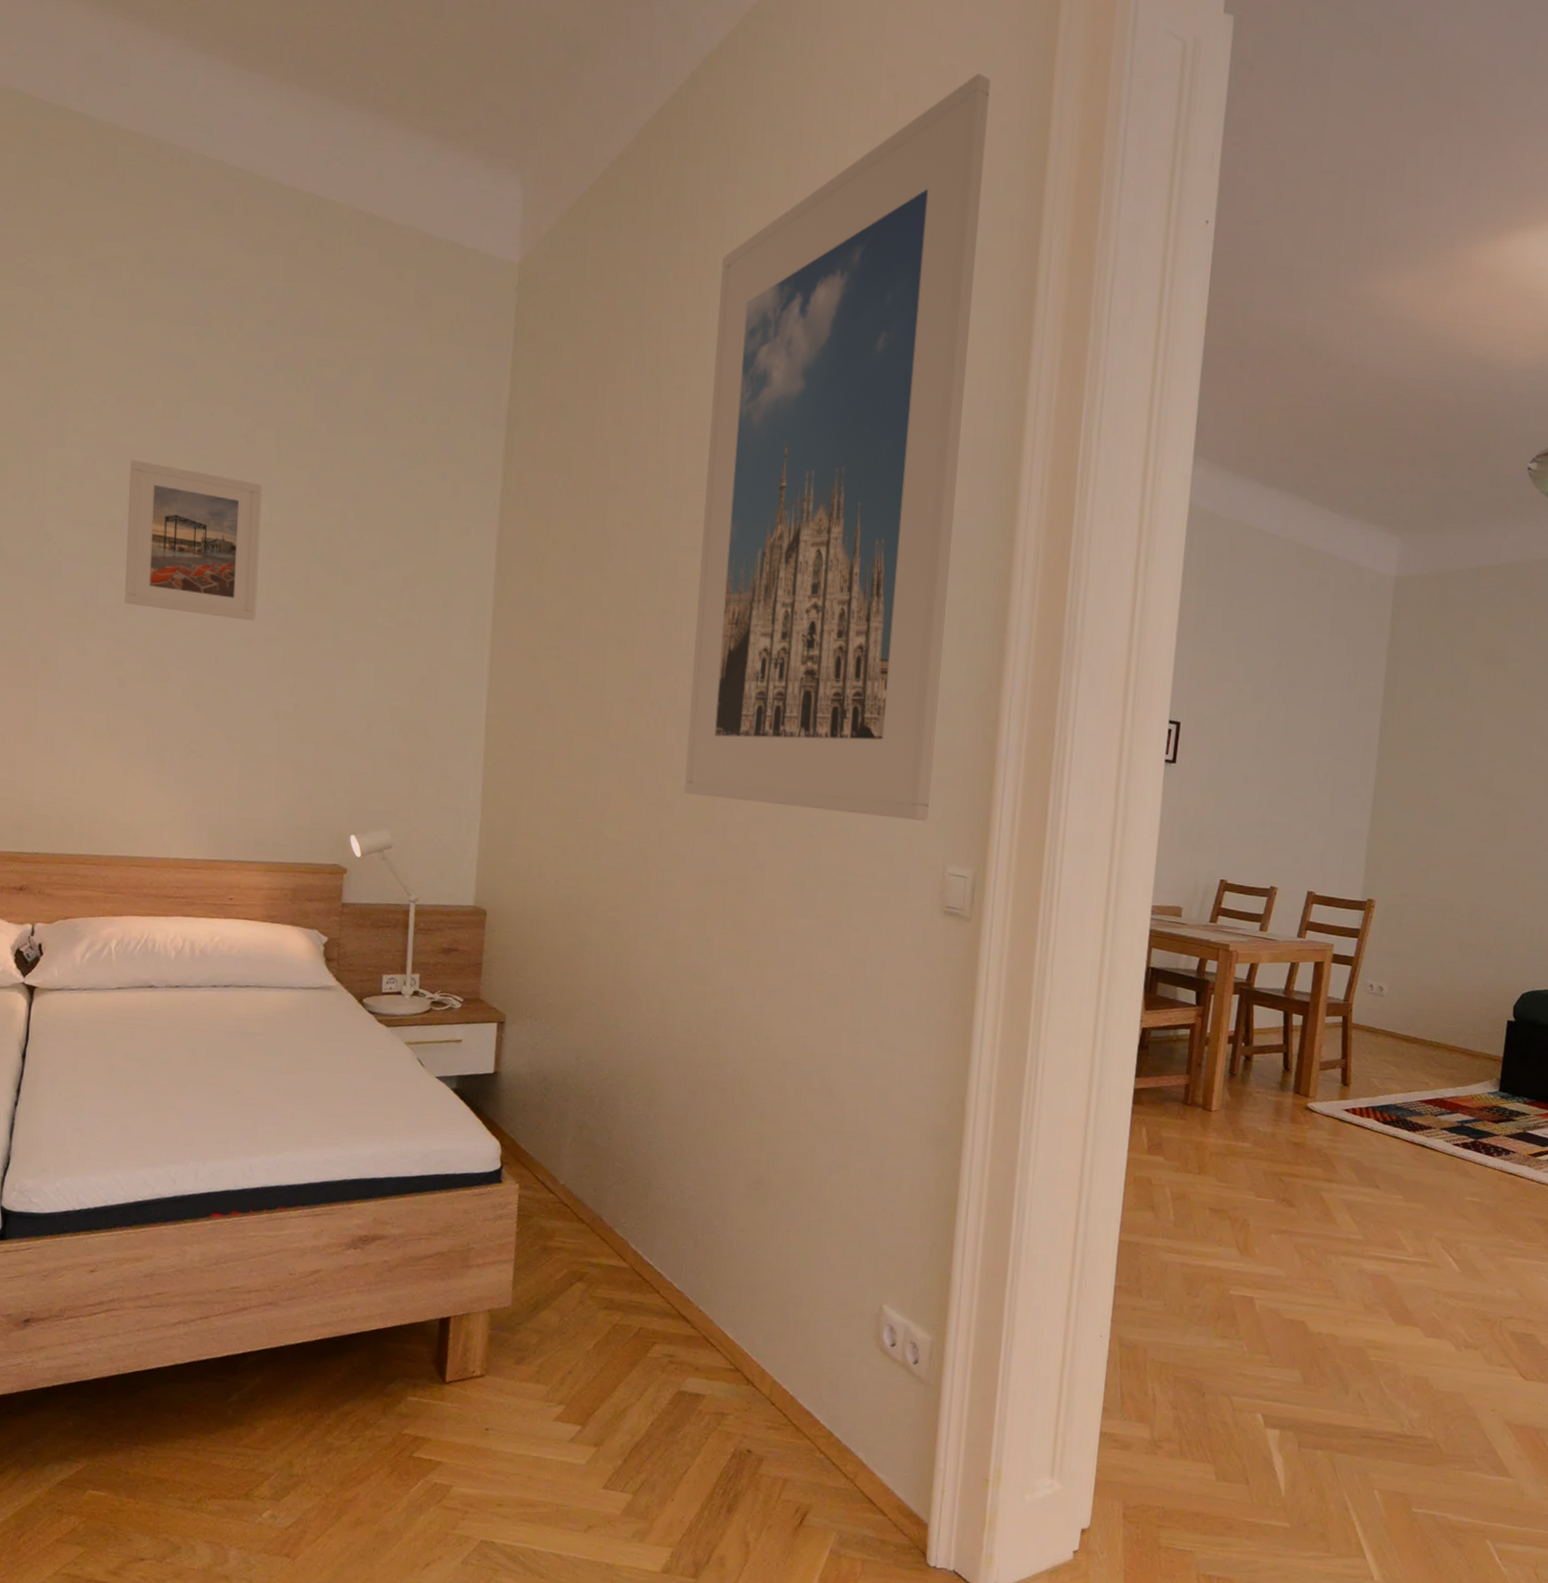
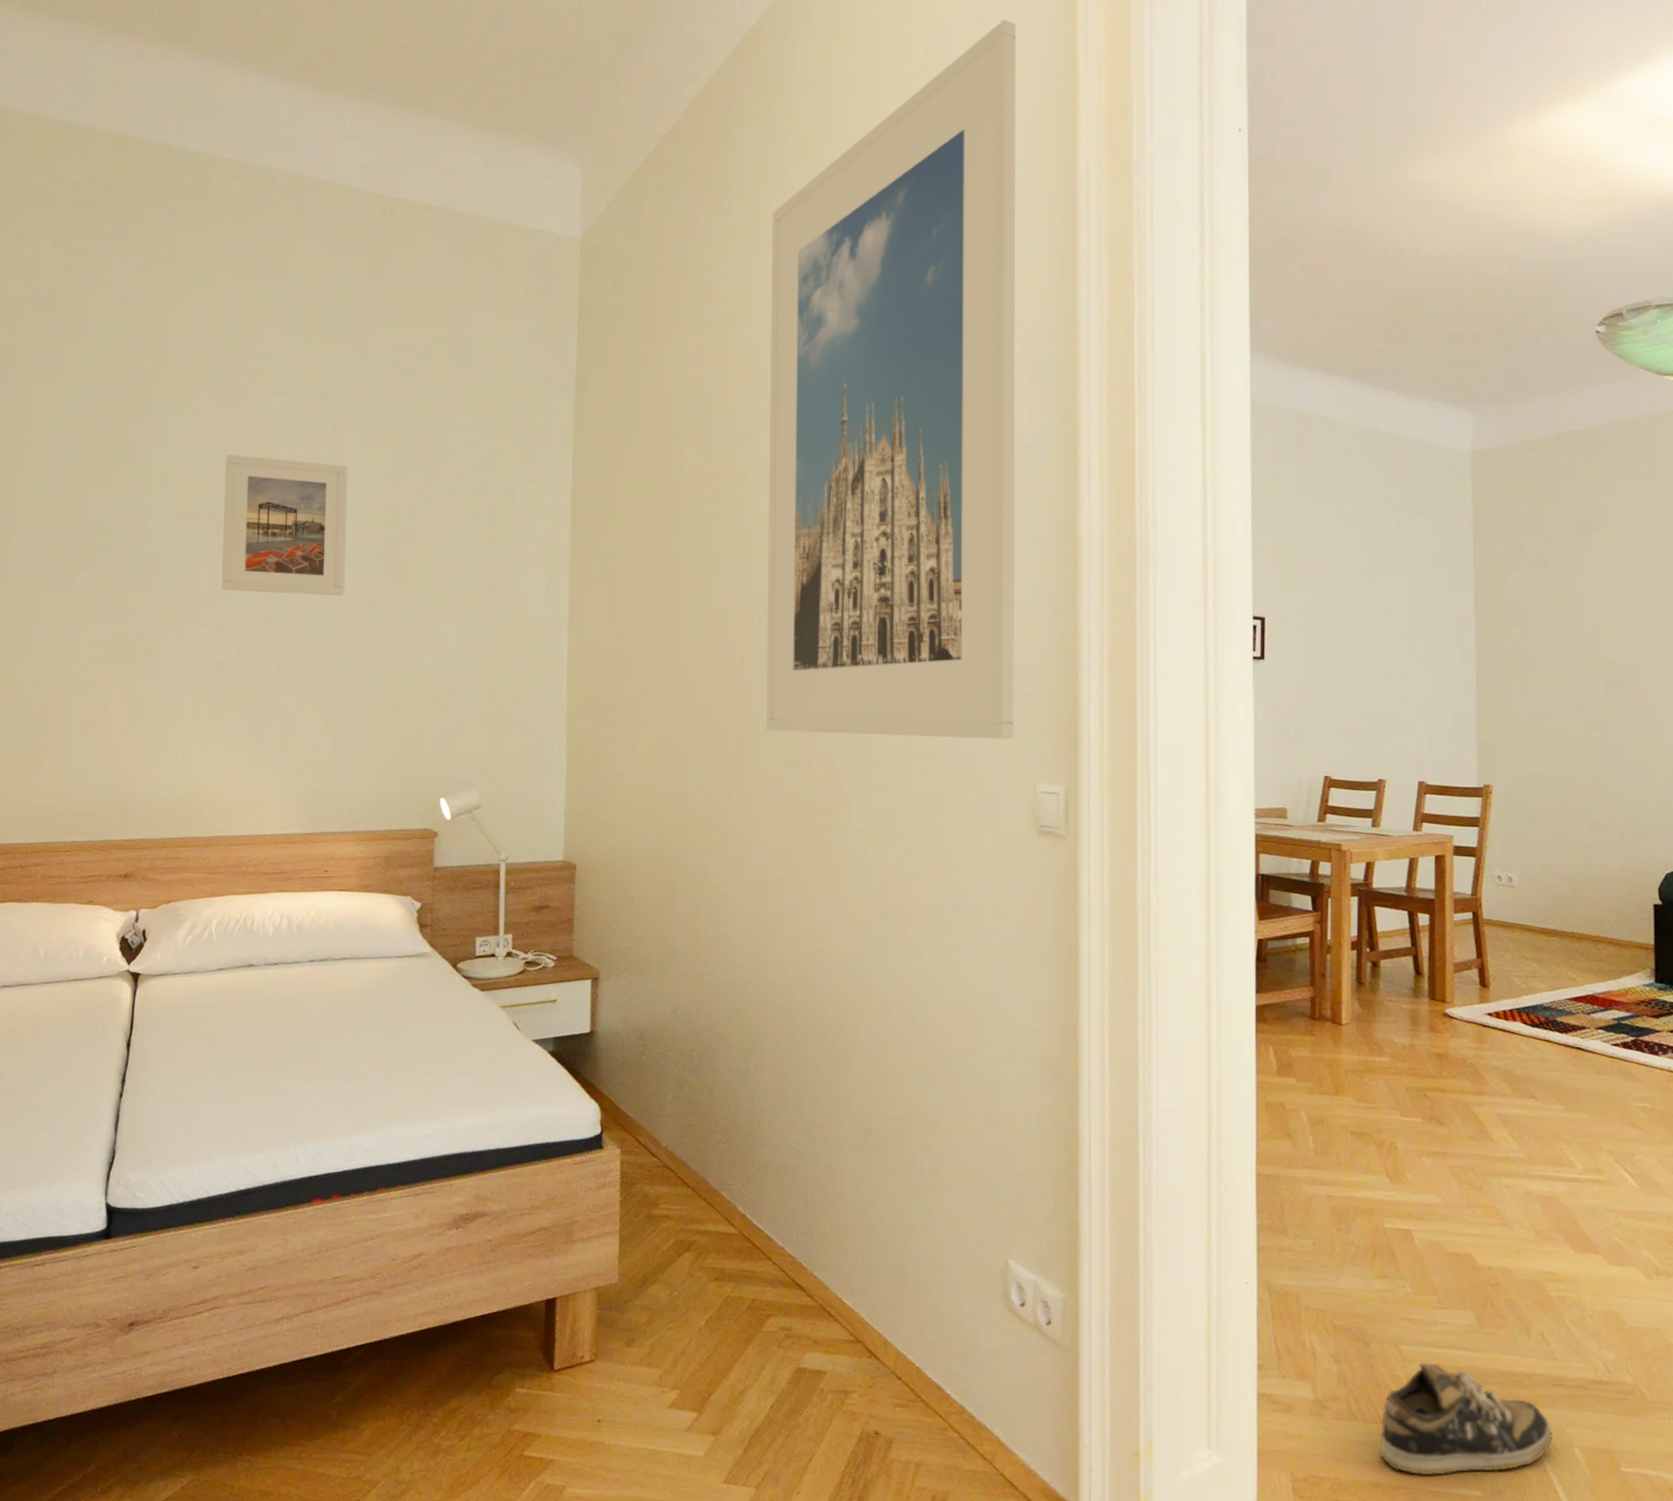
shoe: none [1203,1412,1358,1509] -> present [1379,1362,1554,1476]

